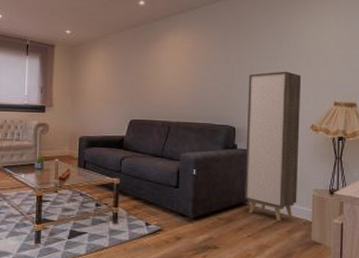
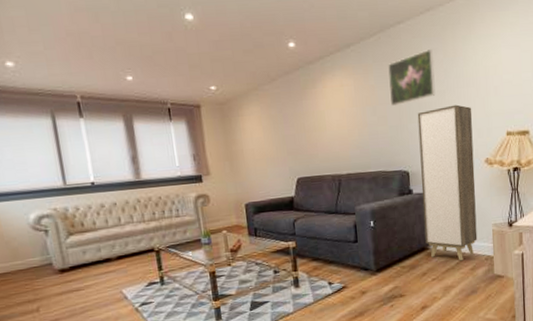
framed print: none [225,18,270,67] -> present [388,48,436,107]

